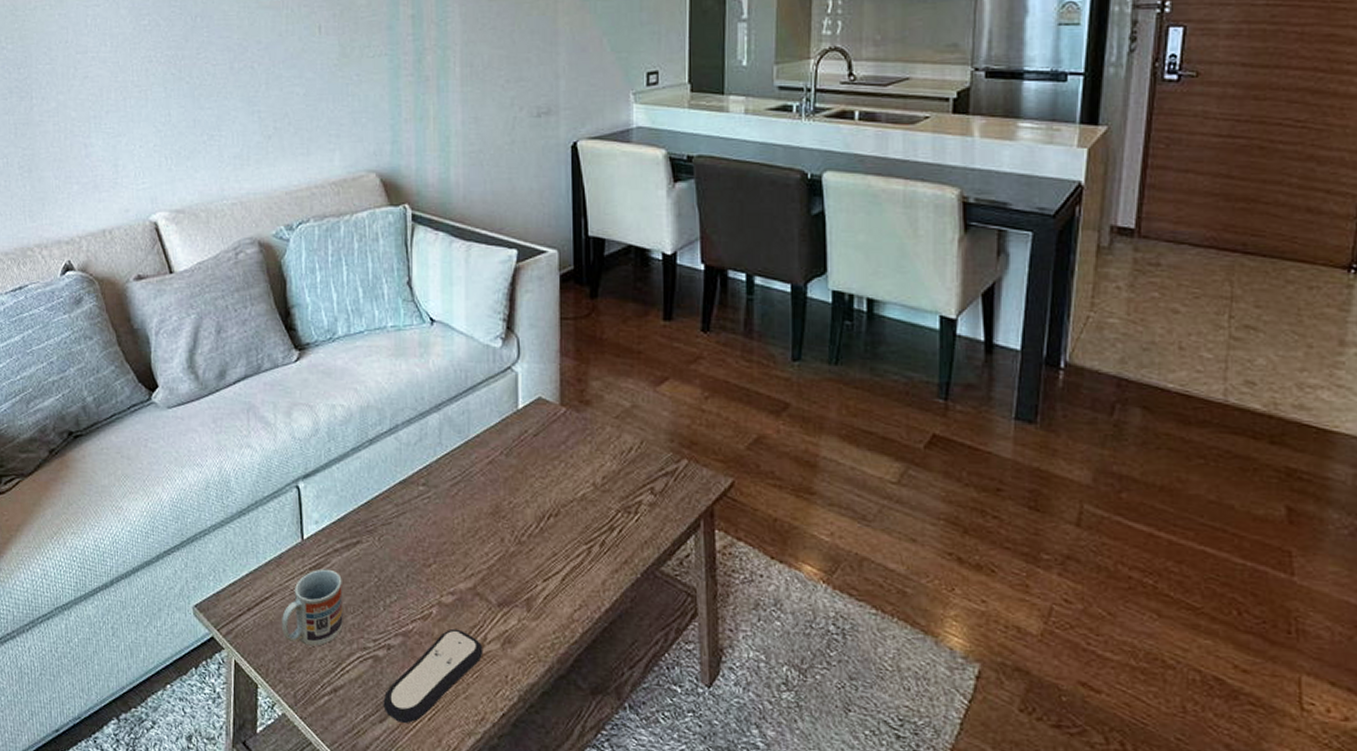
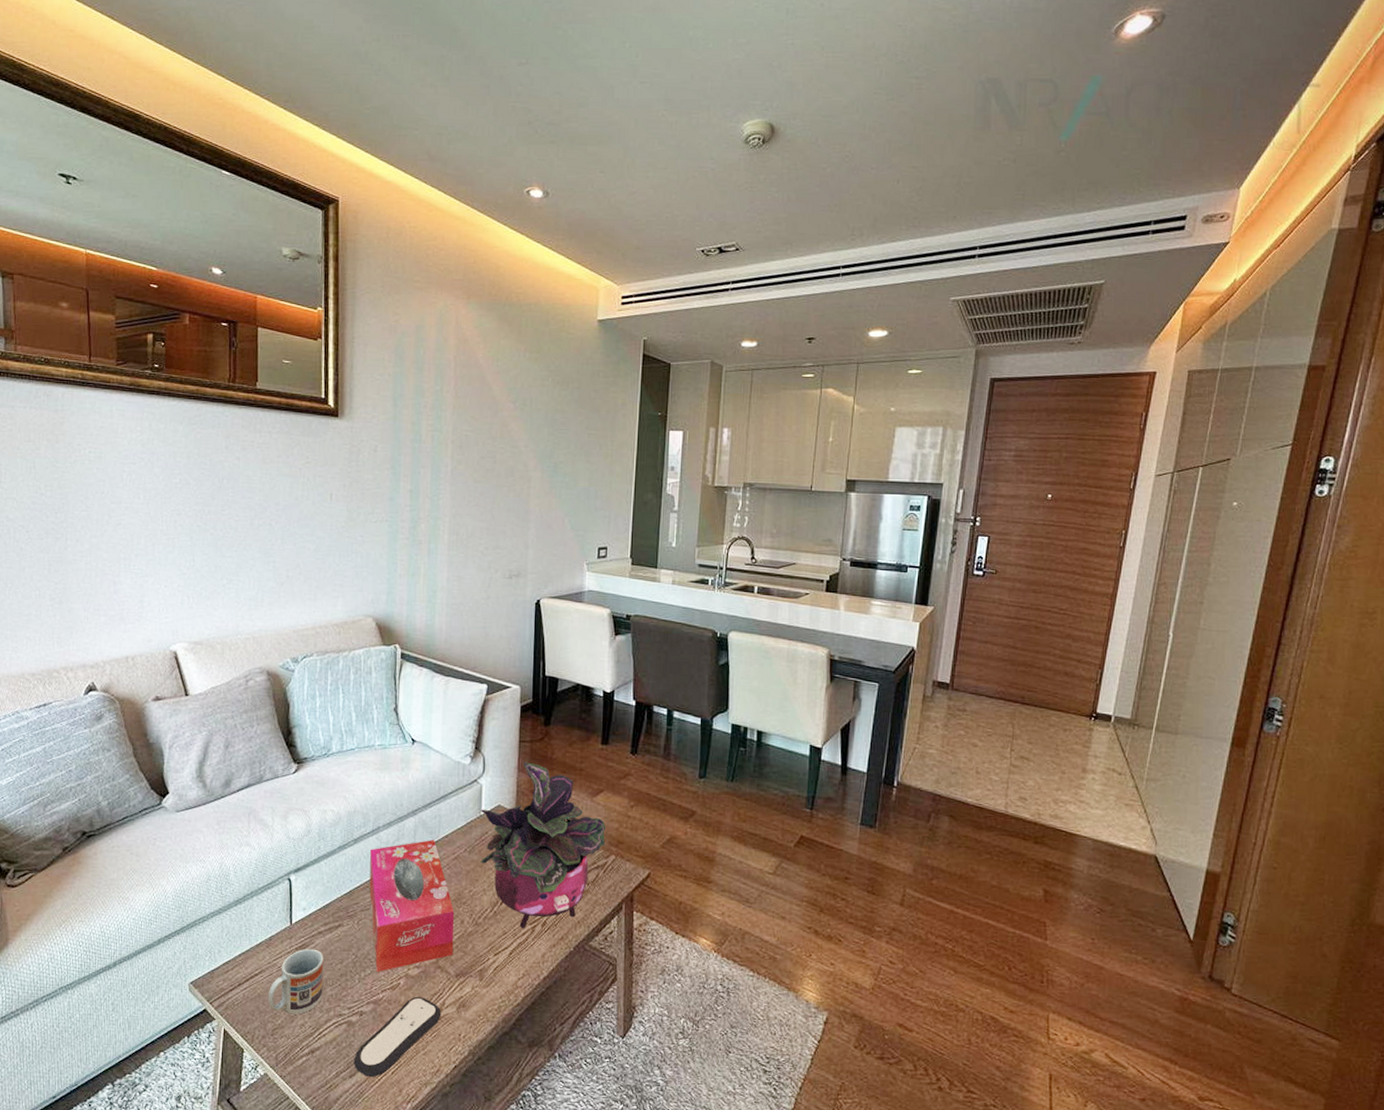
tissue box: none [387,439,494,598] -> present [369,839,455,972]
potted plant: none [518,344,675,548] -> present [480,762,606,928]

